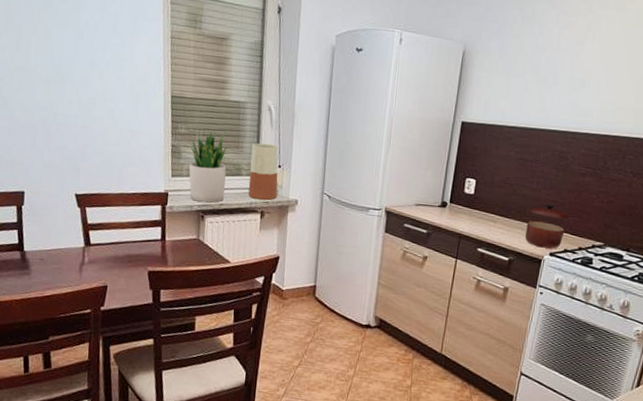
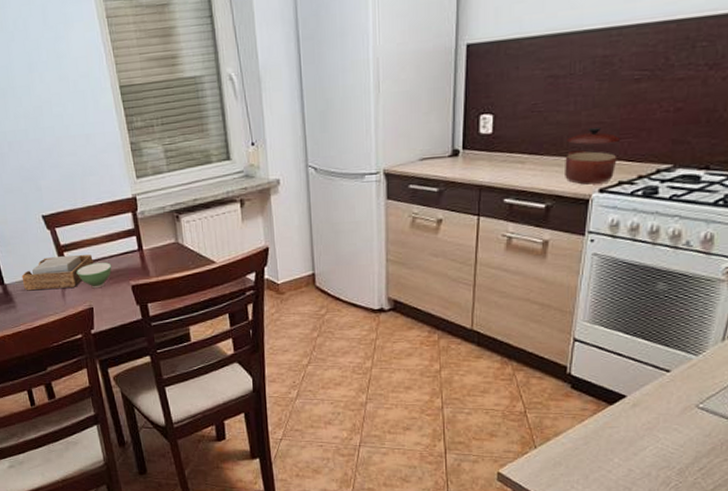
napkin holder: none [42,232,117,265] -> present [21,255,94,291]
bowl: none [98,245,133,269] -> present [76,262,112,289]
planter: present [189,129,227,203] -> none [150,113,197,202]
vase: present [248,143,279,201] -> none [218,119,255,188]

